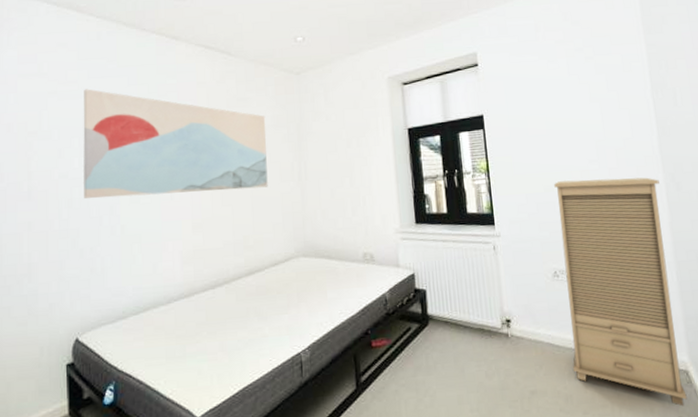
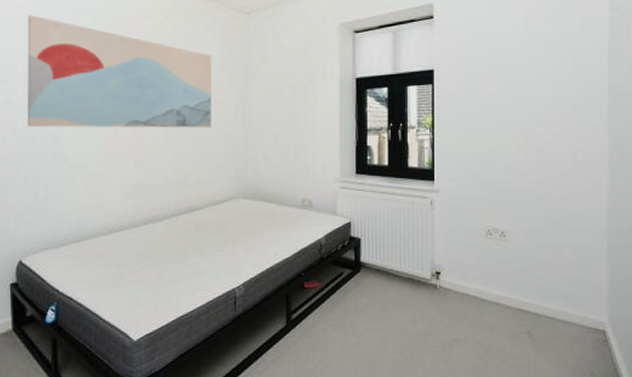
cabinet: present [554,177,687,407] -> none [496,142,603,363]

